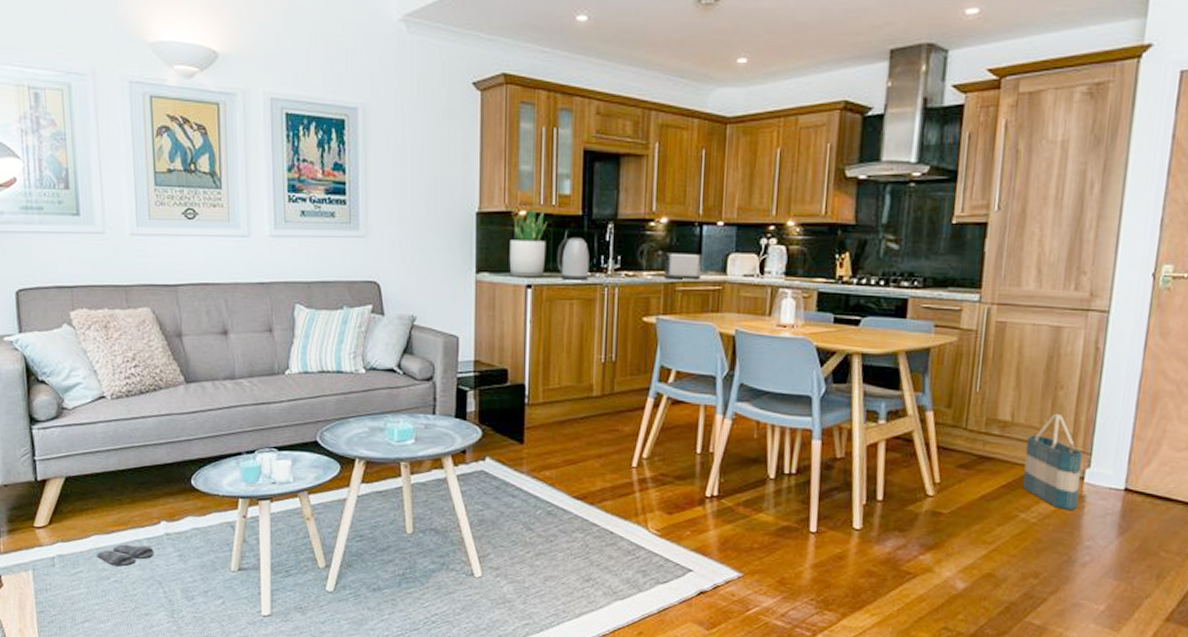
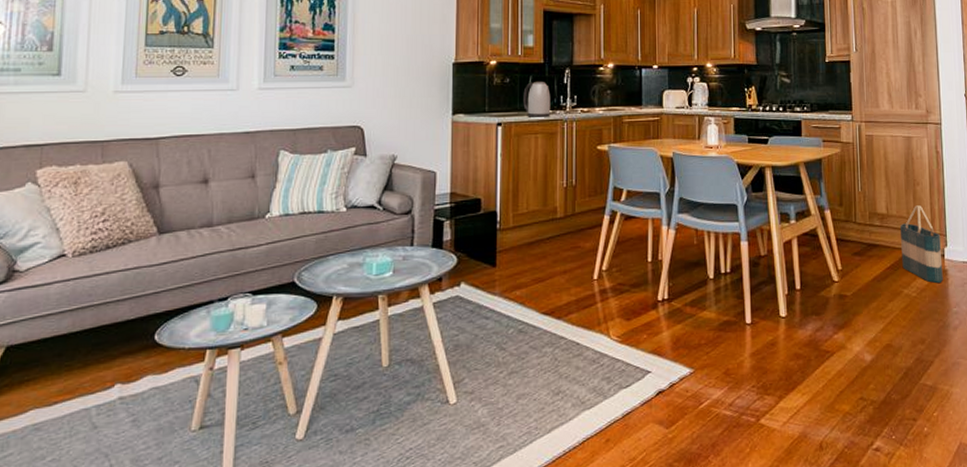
slippers: present [97,544,154,567] -> none [33,414,103,443]
planter: present [509,207,547,278] -> none [482,58,514,117]
toaster: present [661,252,703,280] -> none [610,91,643,113]

